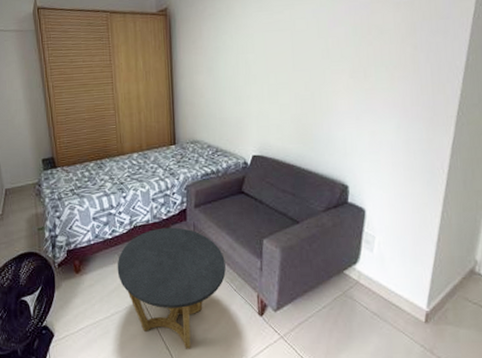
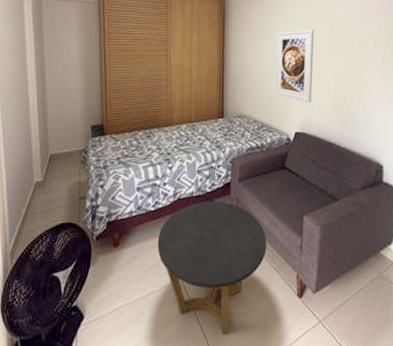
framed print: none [229,44,272,124] -> present [275,30,314,103]

